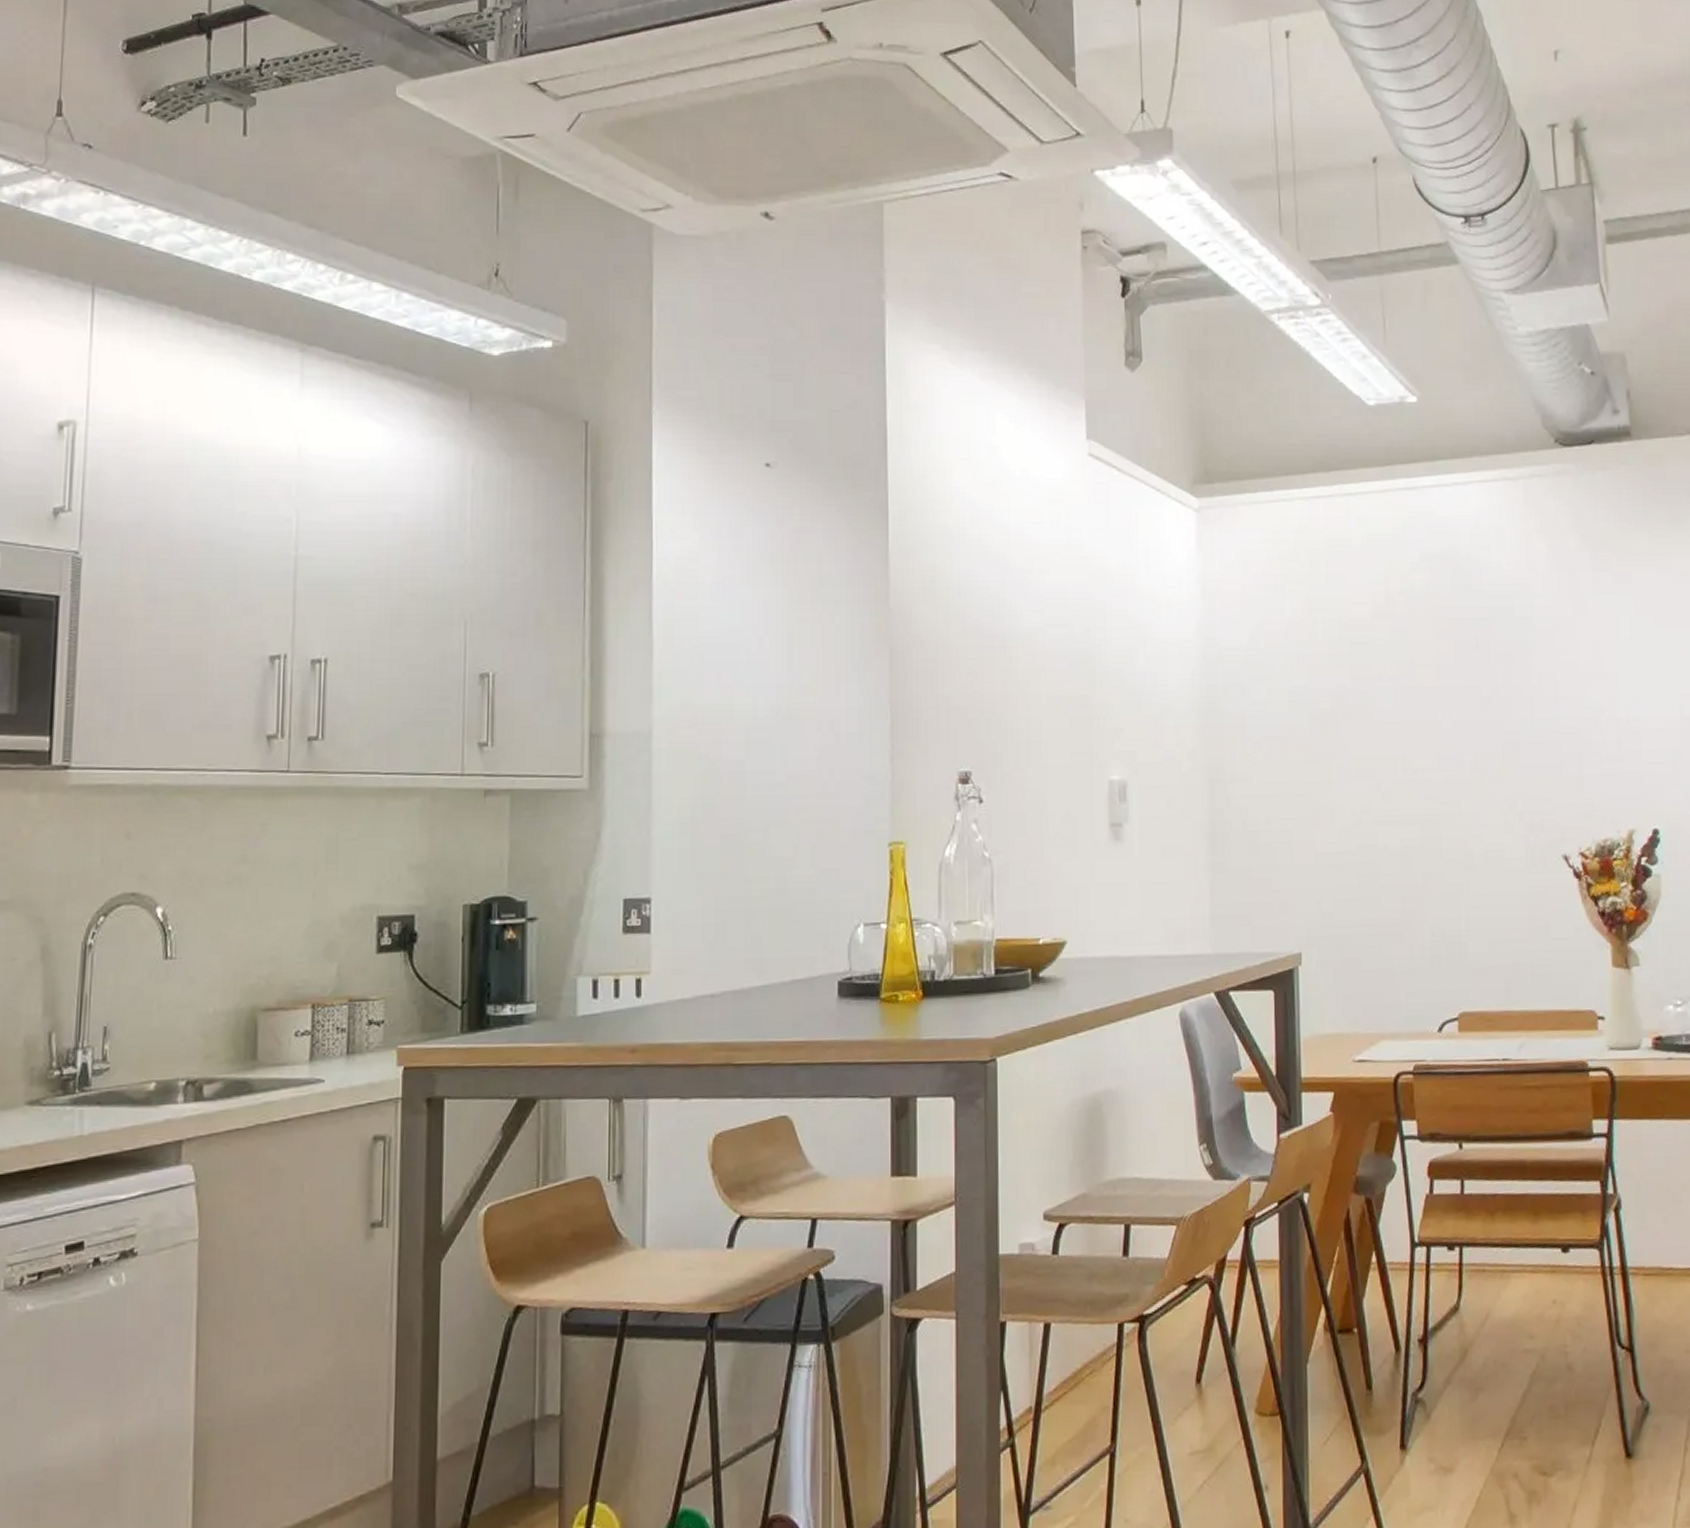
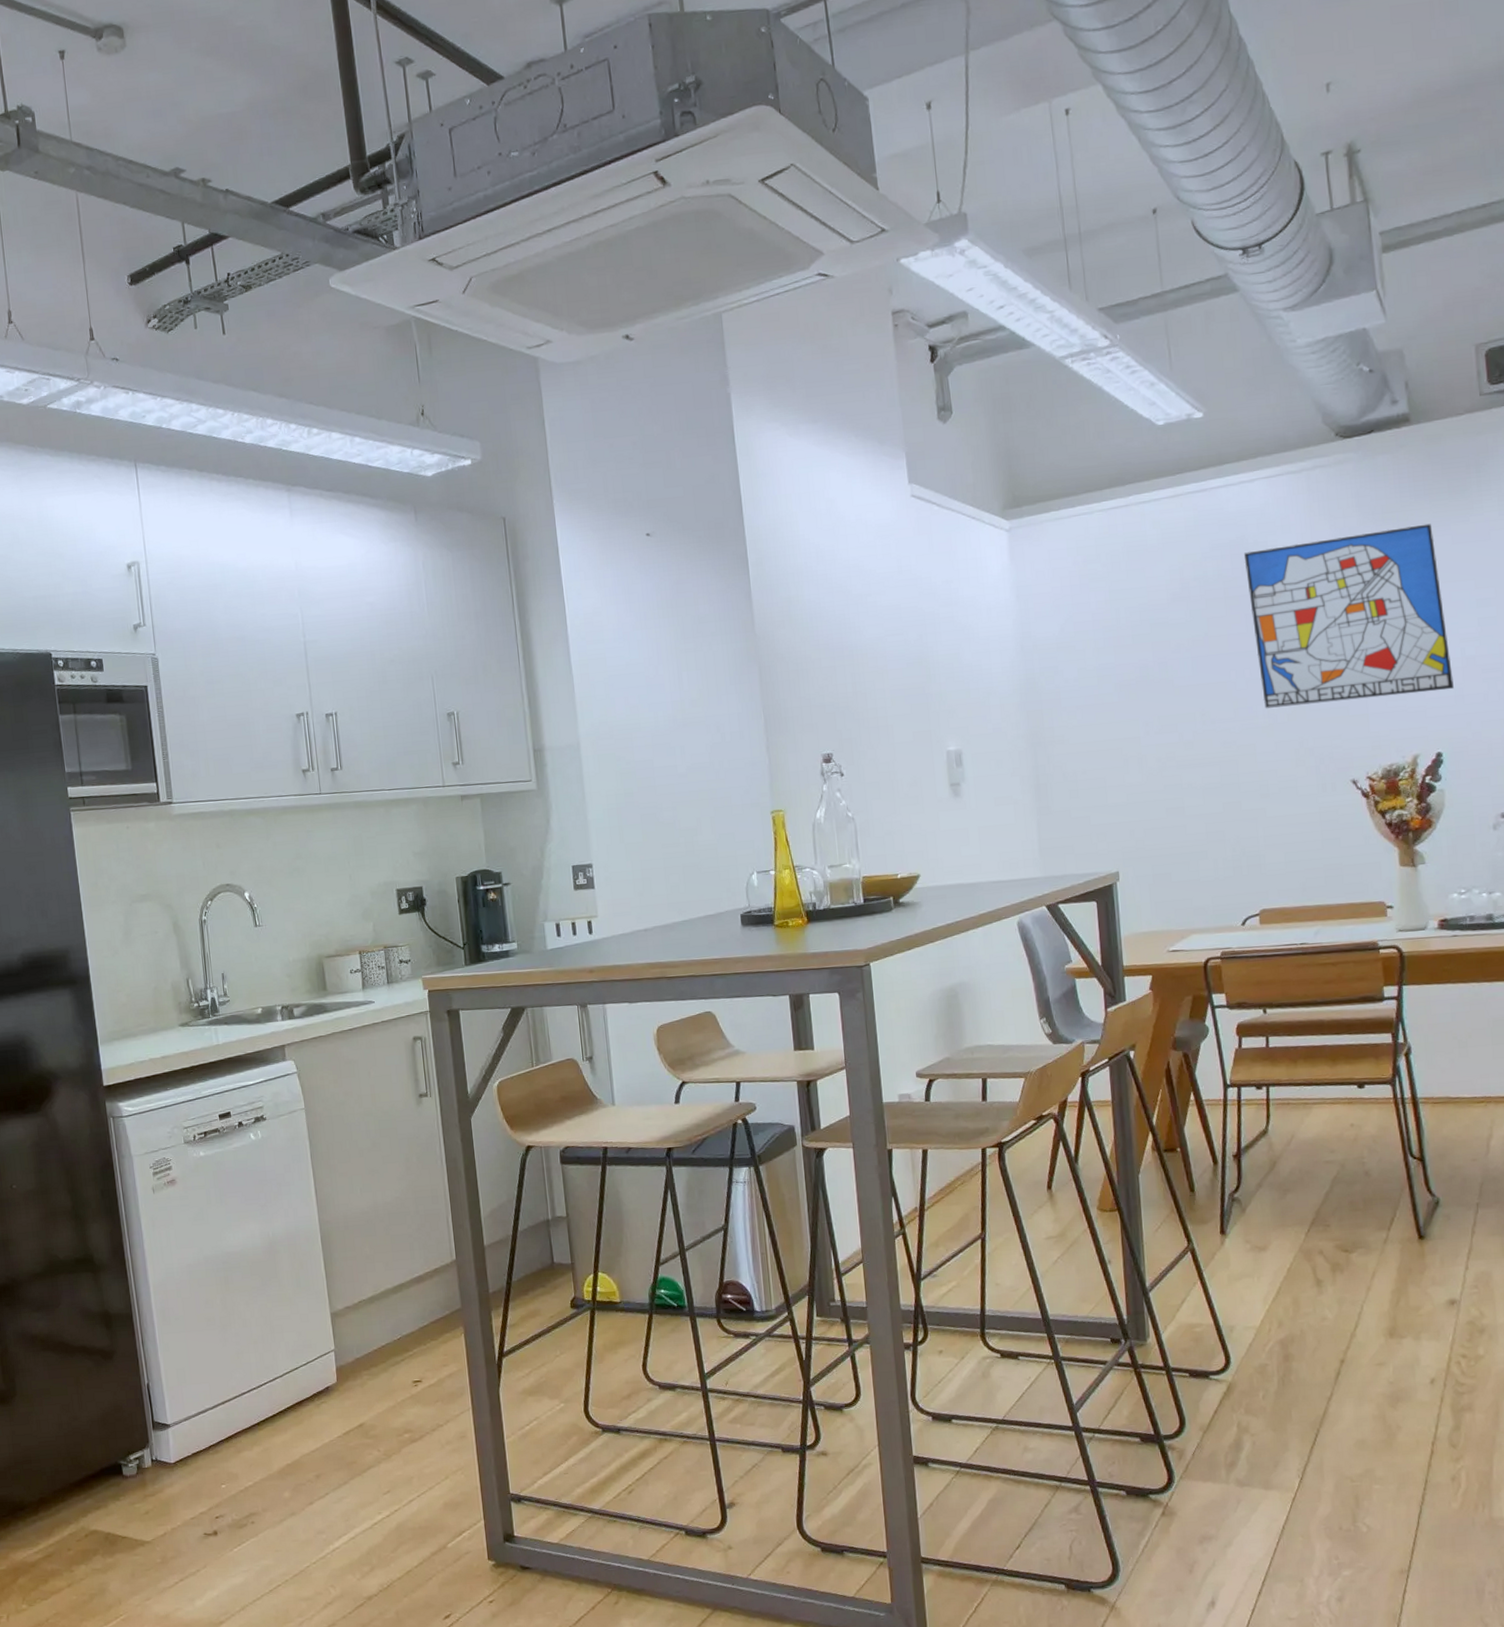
wall art: none [1454,555,1672,759] -> present [1243,523,1454,709]

